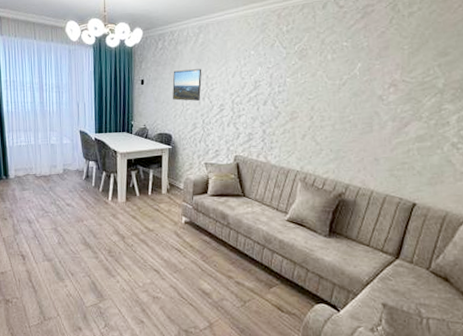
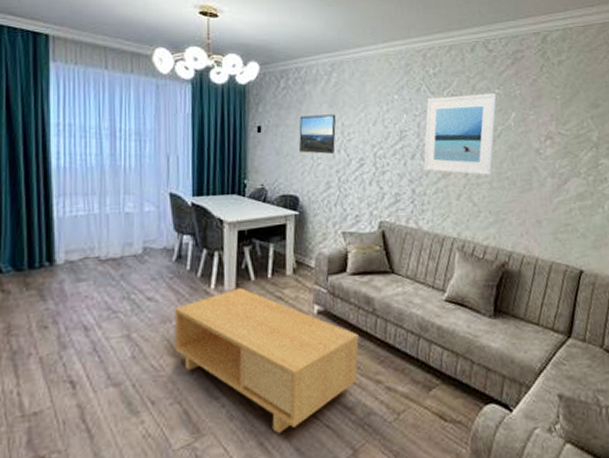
coffee table: none [84,201,216,305] -> present [174,288,359,434]
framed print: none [274,46,344,119] -> present [423,93,497,175]

